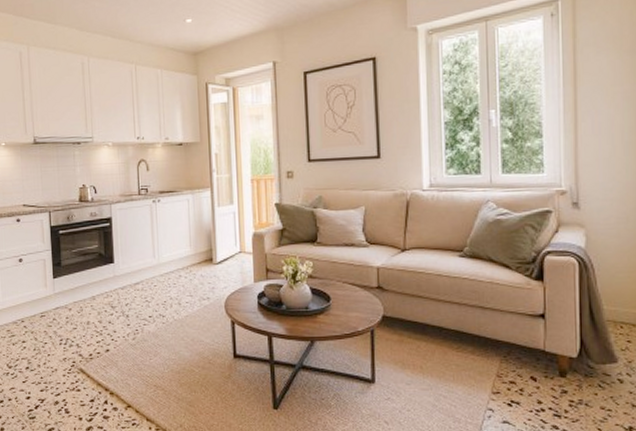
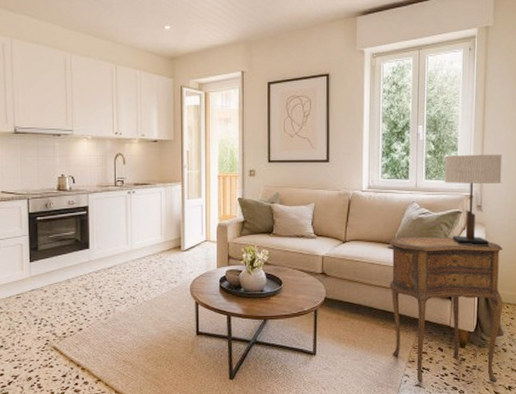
side table: none [460,241,614,421] -> present [389,236,503,383]
table lamp: none [526,138,604,253] -> present [444,154,502,247]

